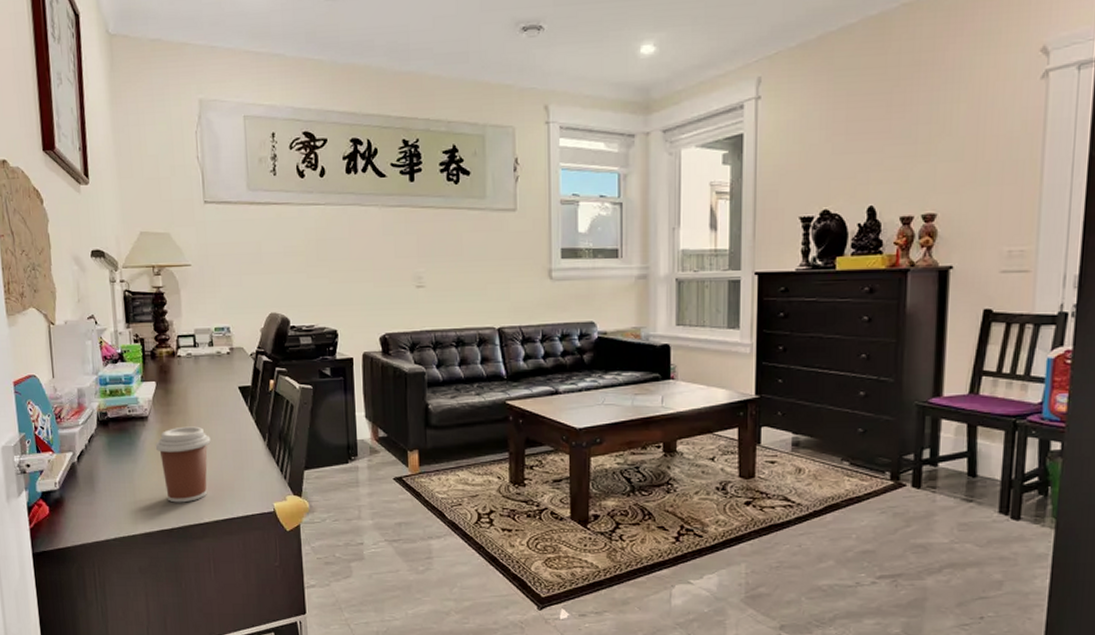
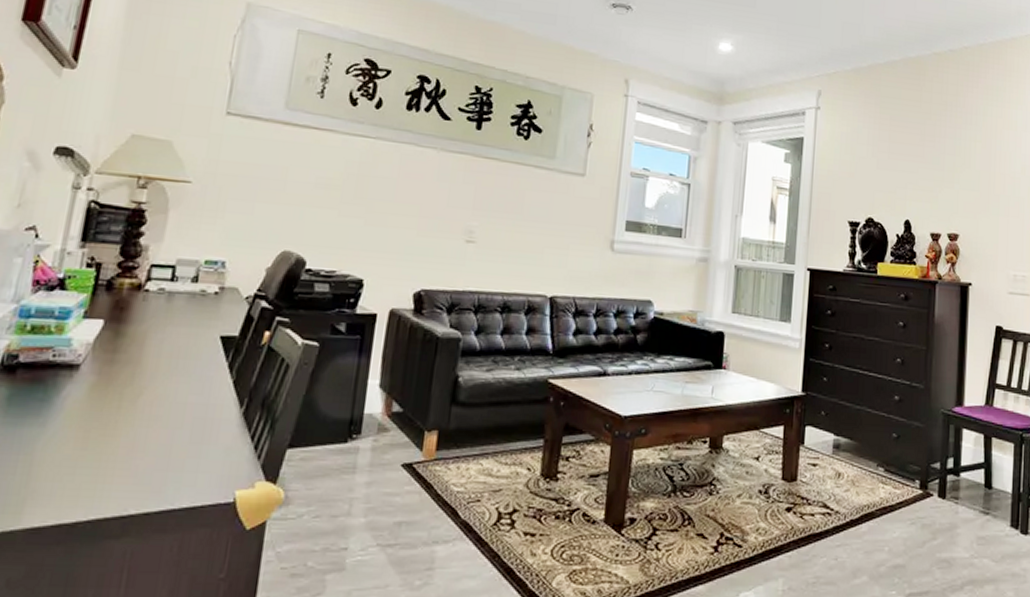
coffee cup: present [155,426,211,503] -> none [79,381,166,486]

